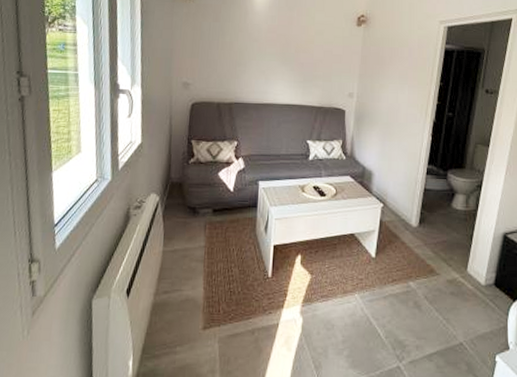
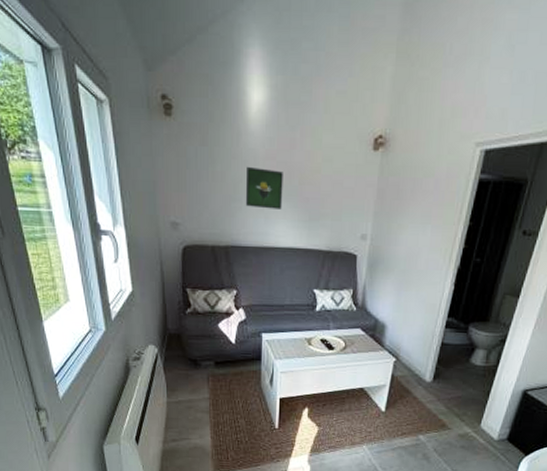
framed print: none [249,39,282,72] -> present [245,167,283,209]

